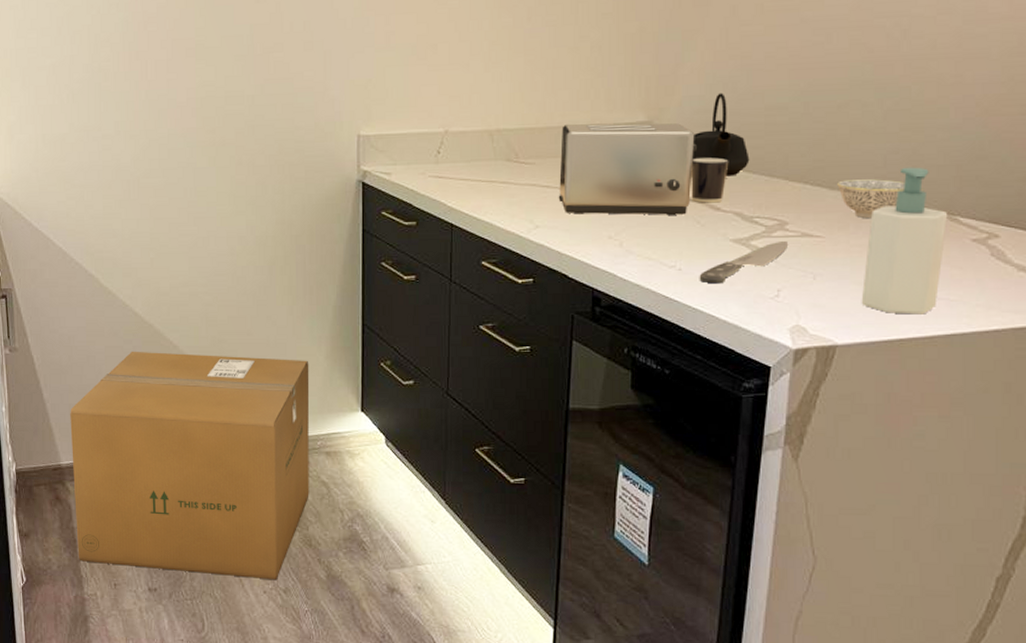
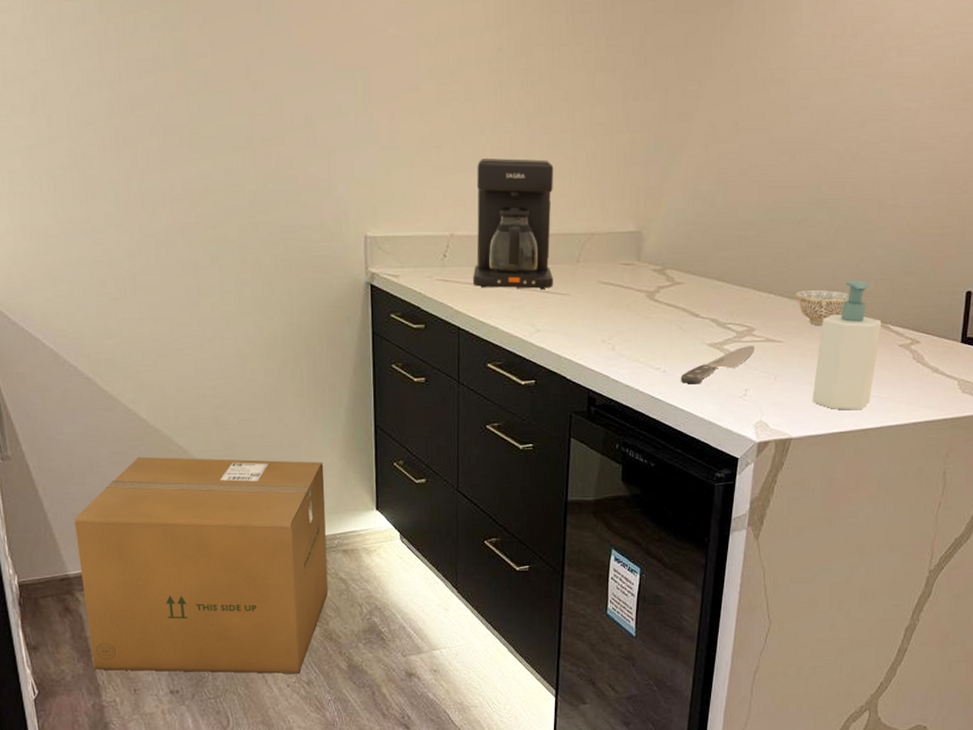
coffee maker: none [468,52,556,183] -> present [473,158,554,289]
toaster: present [558,123,697,215] -> none [557,231,680,321]
mug: present [691,157,729,203] -> none [674,267,707,310]
kettle: present [692,93,750,176] -> none [676,206,724,285]

